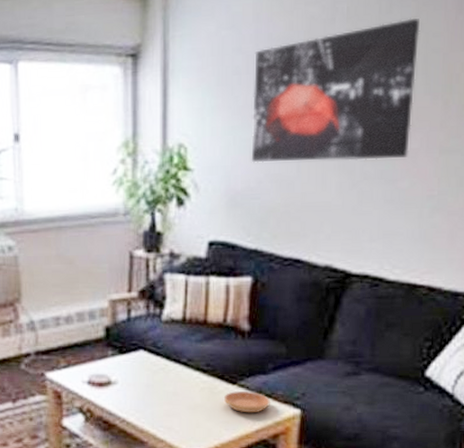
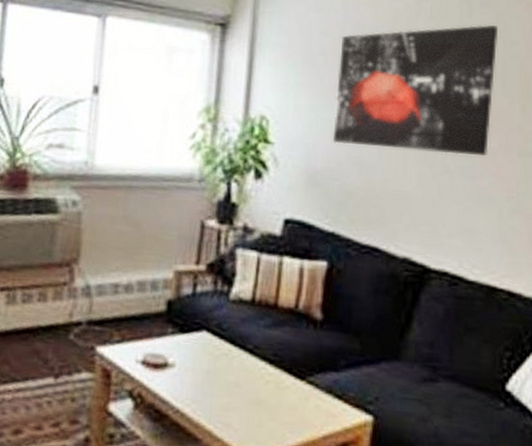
saucer: present [224,390,270,413] -> none [291,387,341,416]

